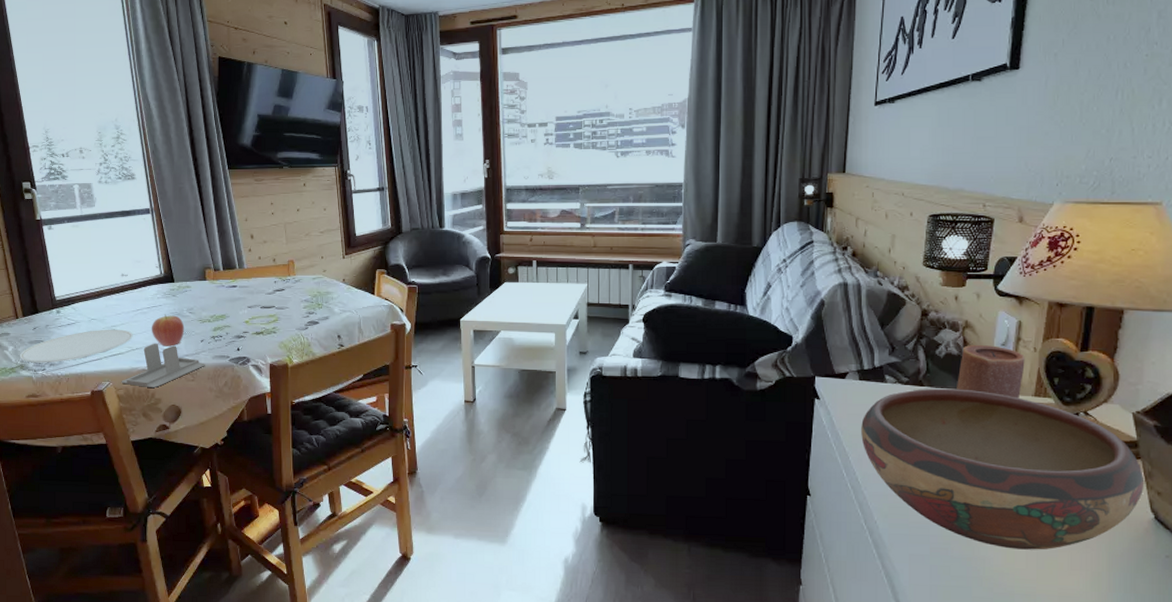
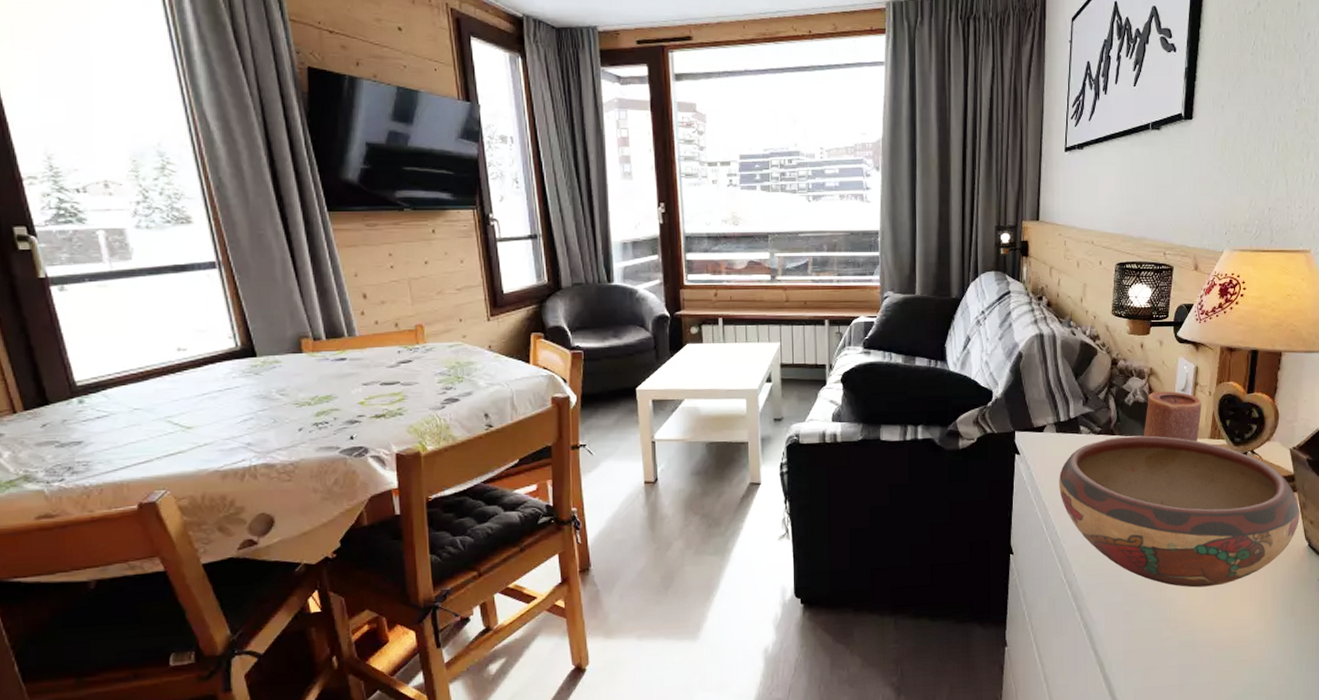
plate: present [19,329,133,363] -> none [20,420,198,472]
napkin holder: present [121,343,206,389] -> none [183,435,307,495]
fruit: present [151,314,185,346] -> none [225,398,275,439]

